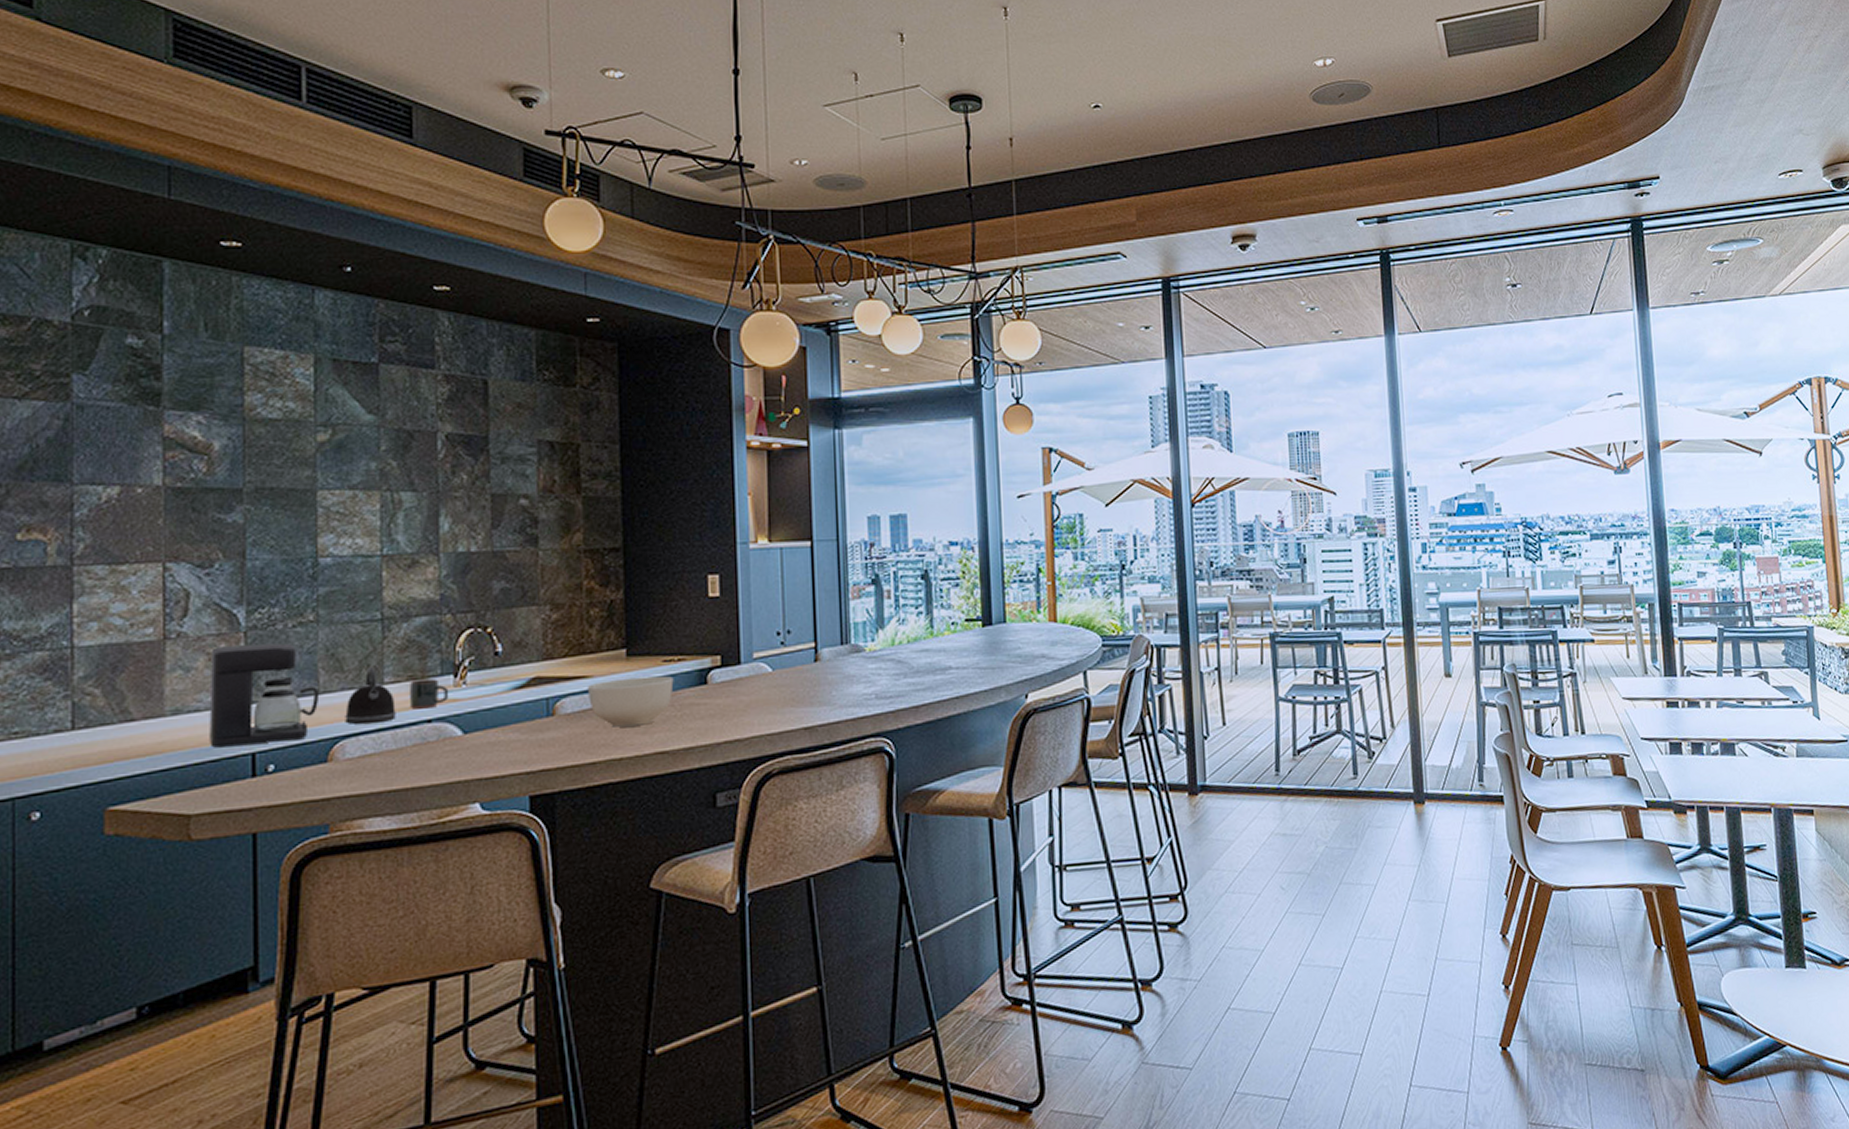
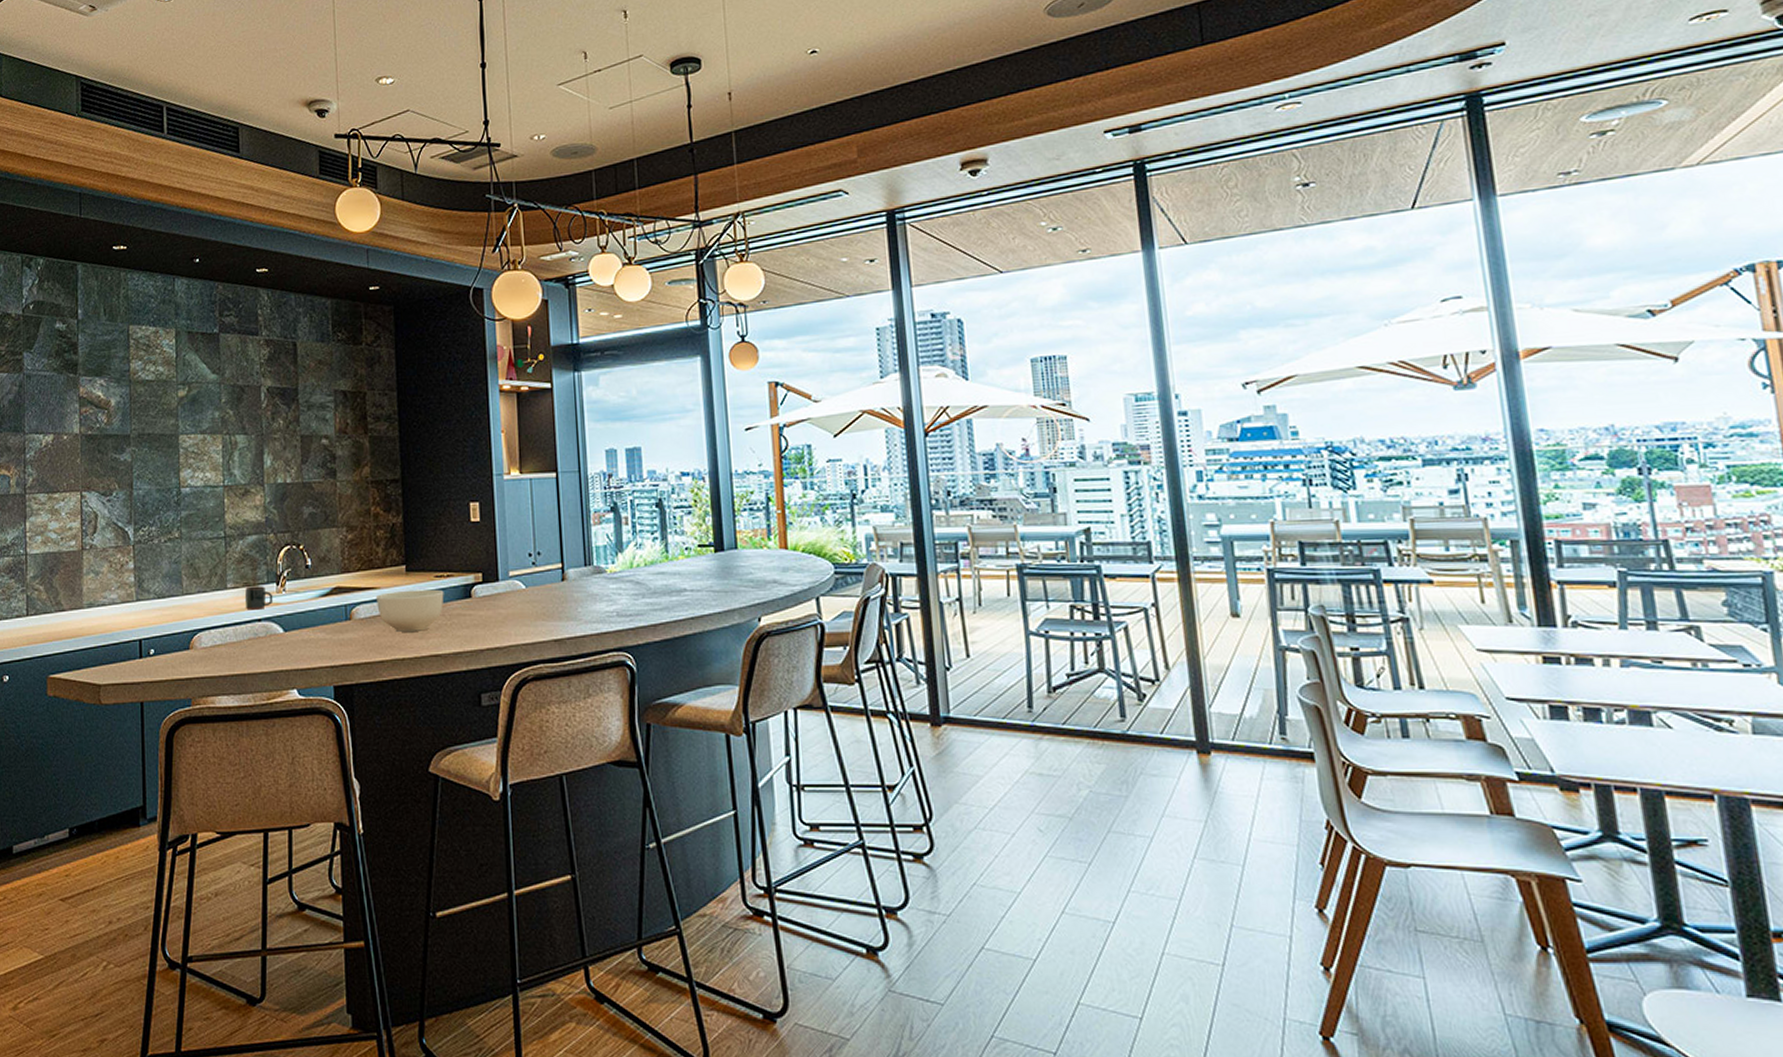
coffee maker: present [209,643,320,748] -> none [111,554,184,634]
kettle: present [345,667,396,724] -> none [201,575,236,620]

